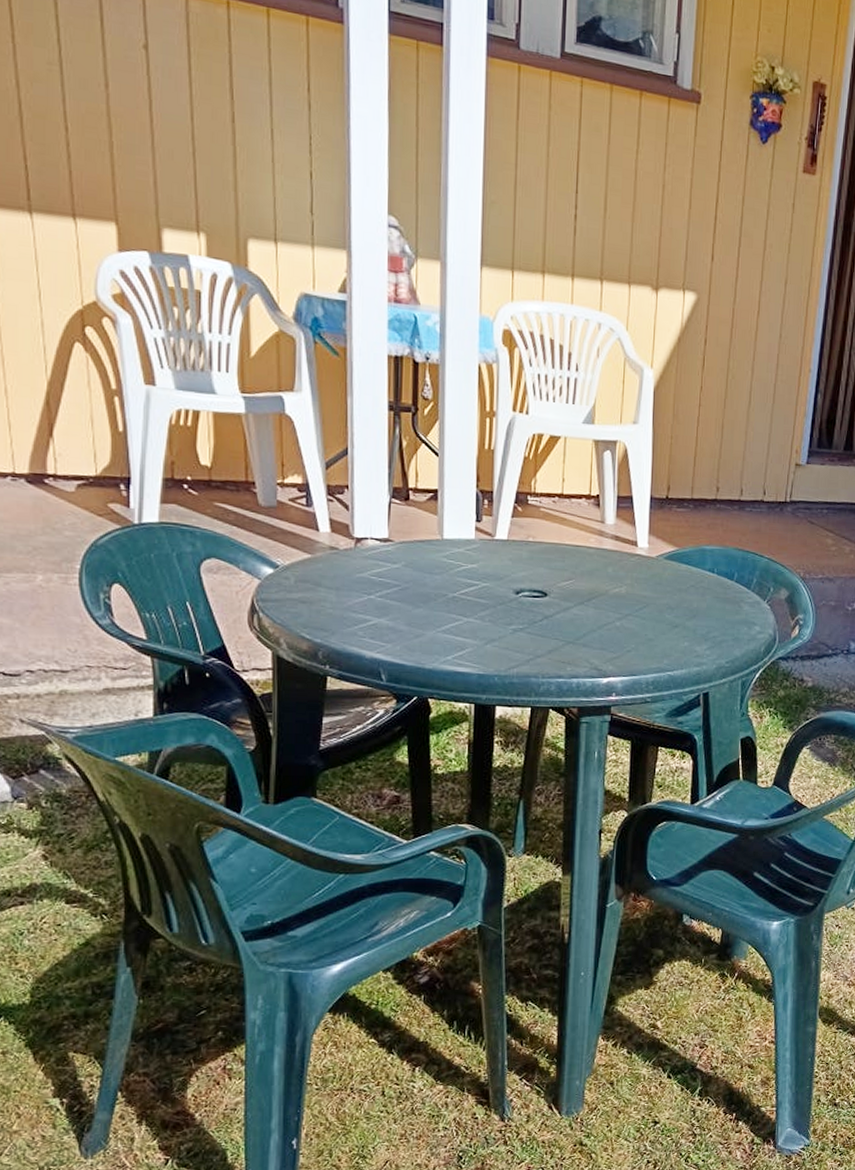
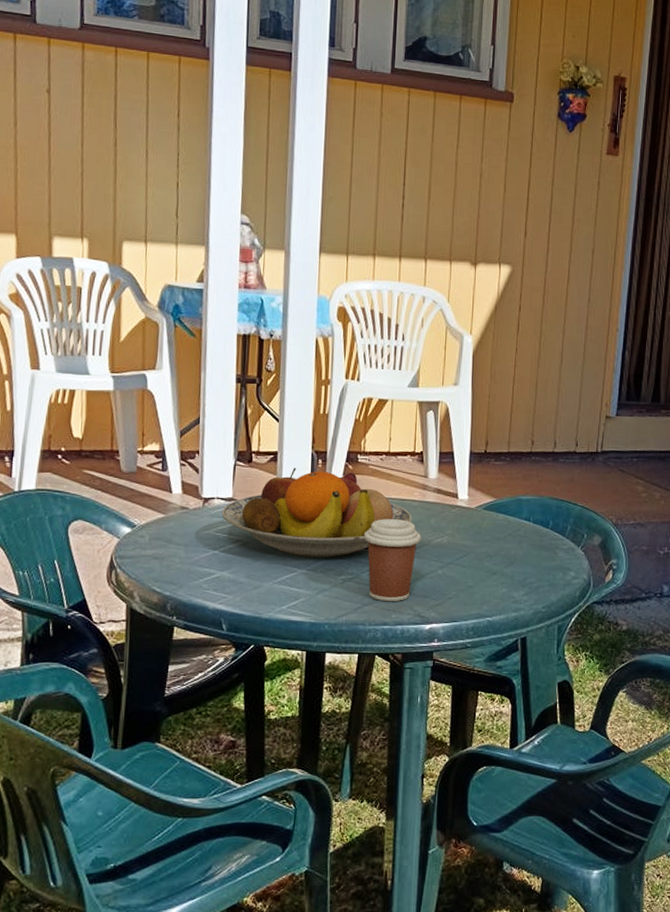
fruit bowl: none [377,507,588,606] -> present [222,467,413,558]
coffee cup: none [535,566,598,654] -> present [363,519,421,602]

